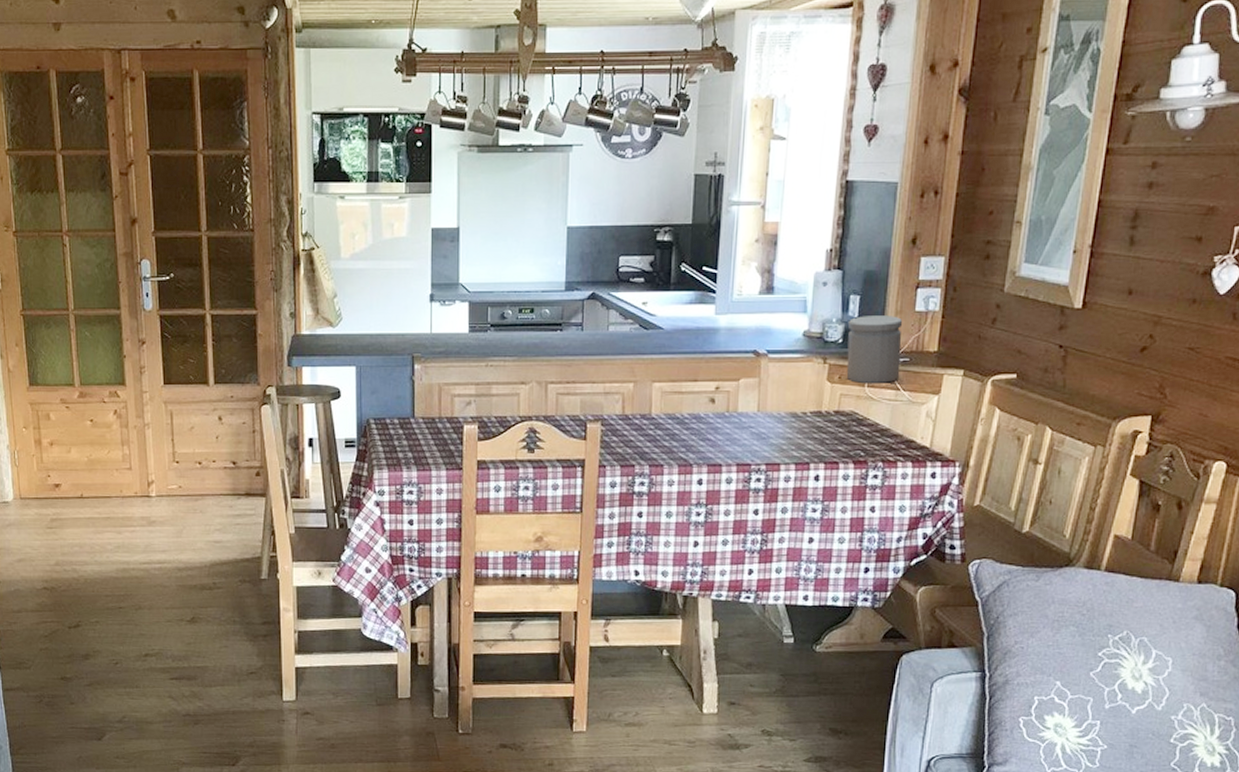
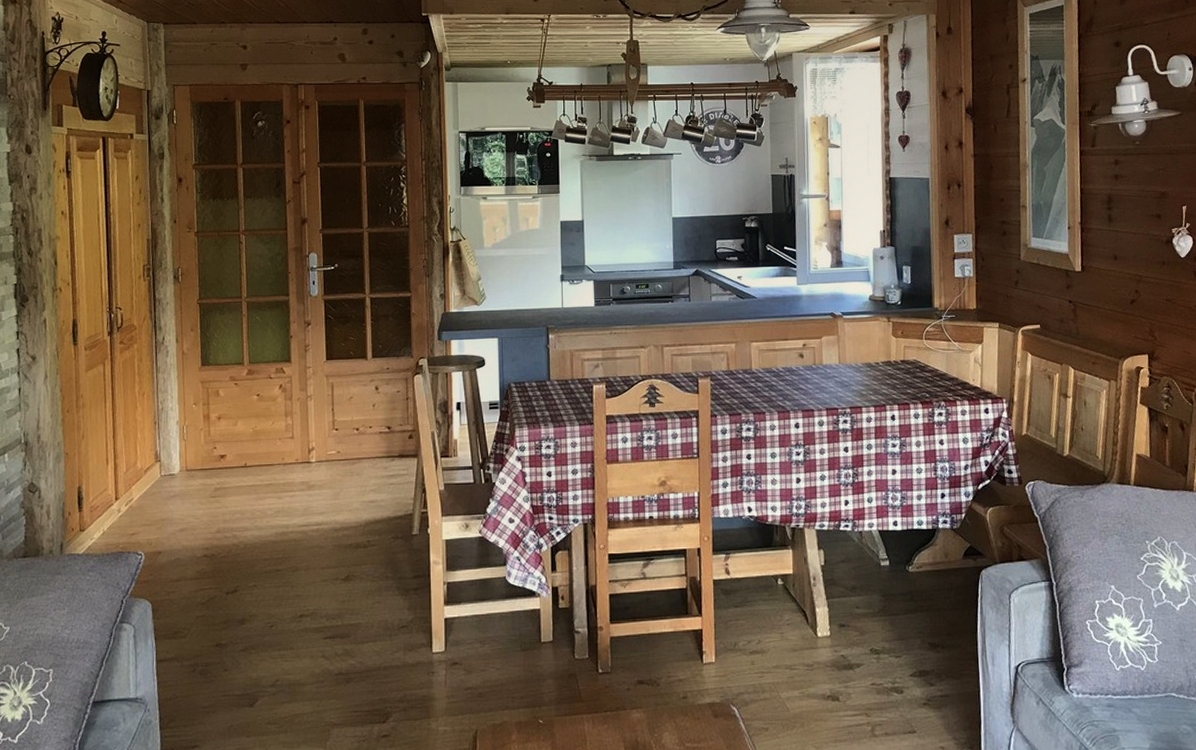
jar: present [846,316,902,384] -> none [903,281,950,338]

